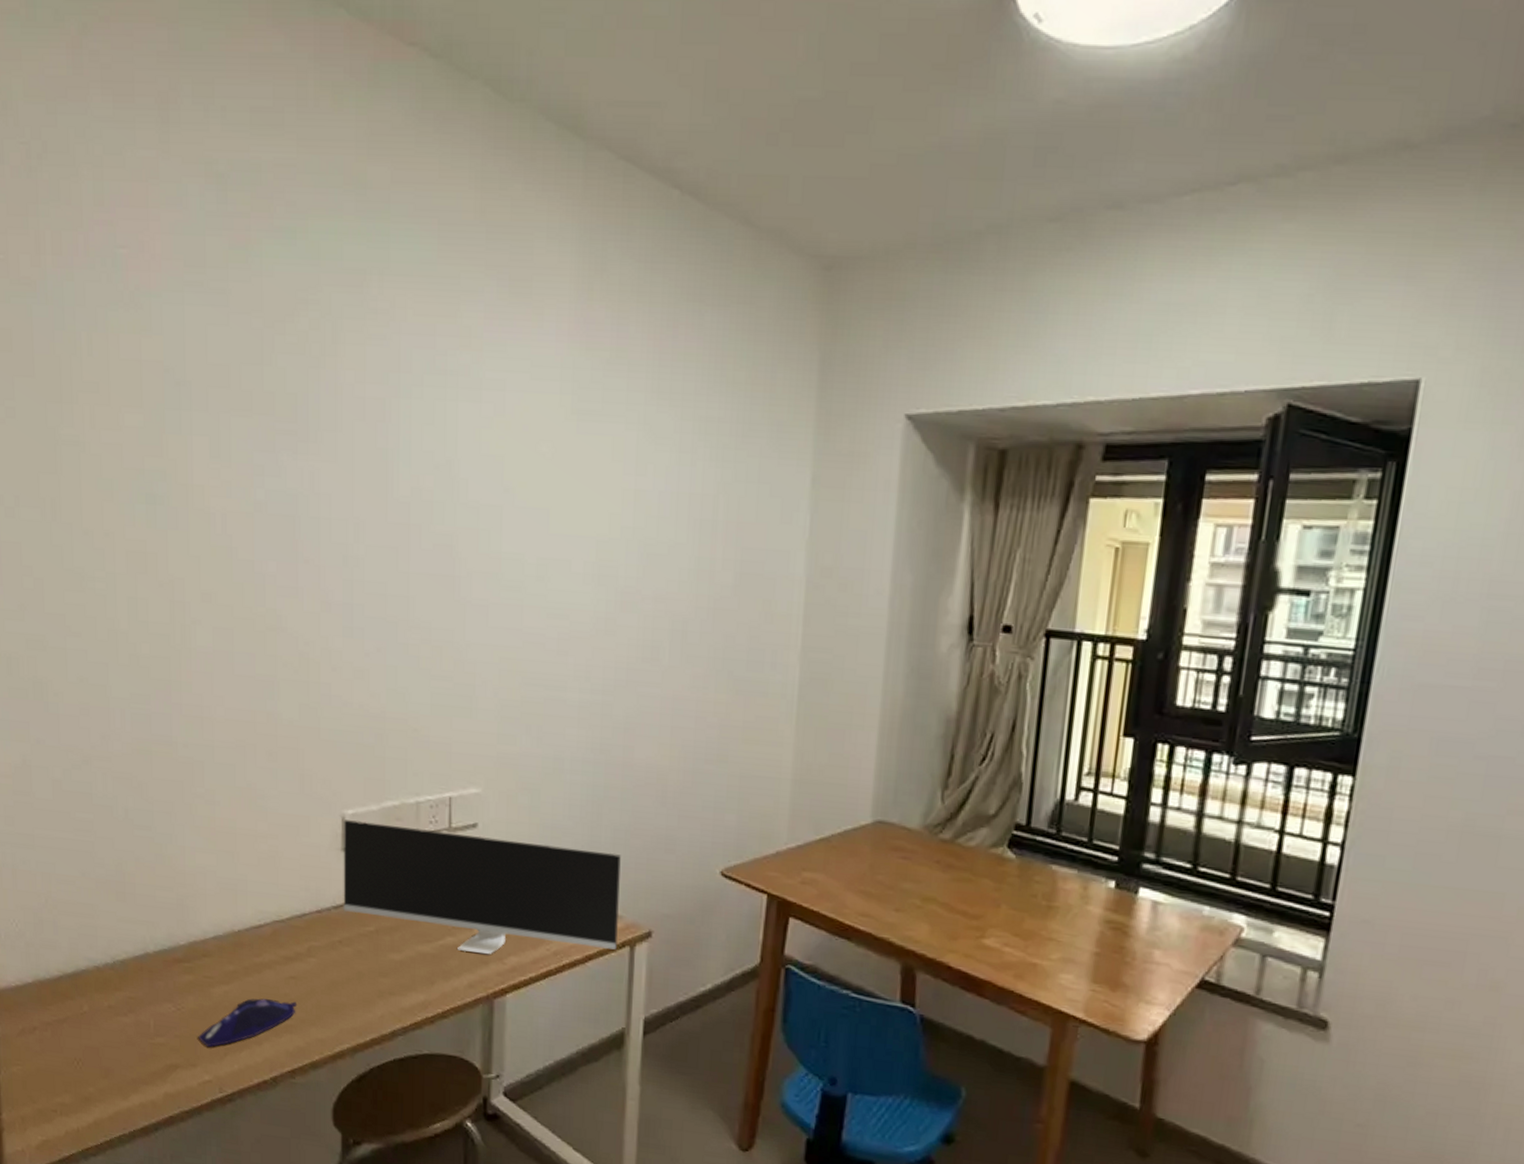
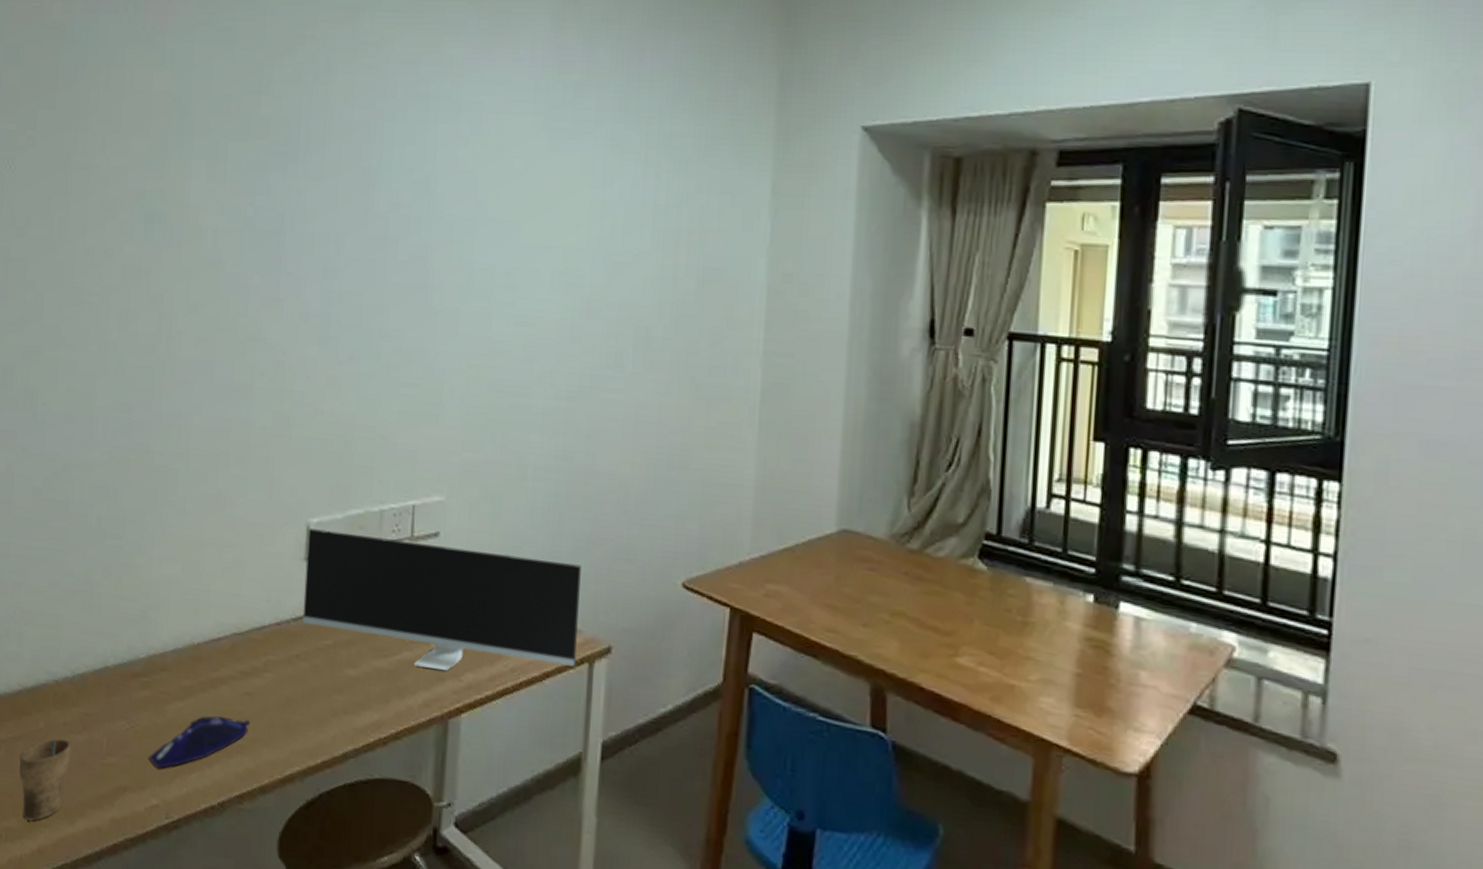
cup: none [66,1021,118,1097] -> present [19,738,71,821]

